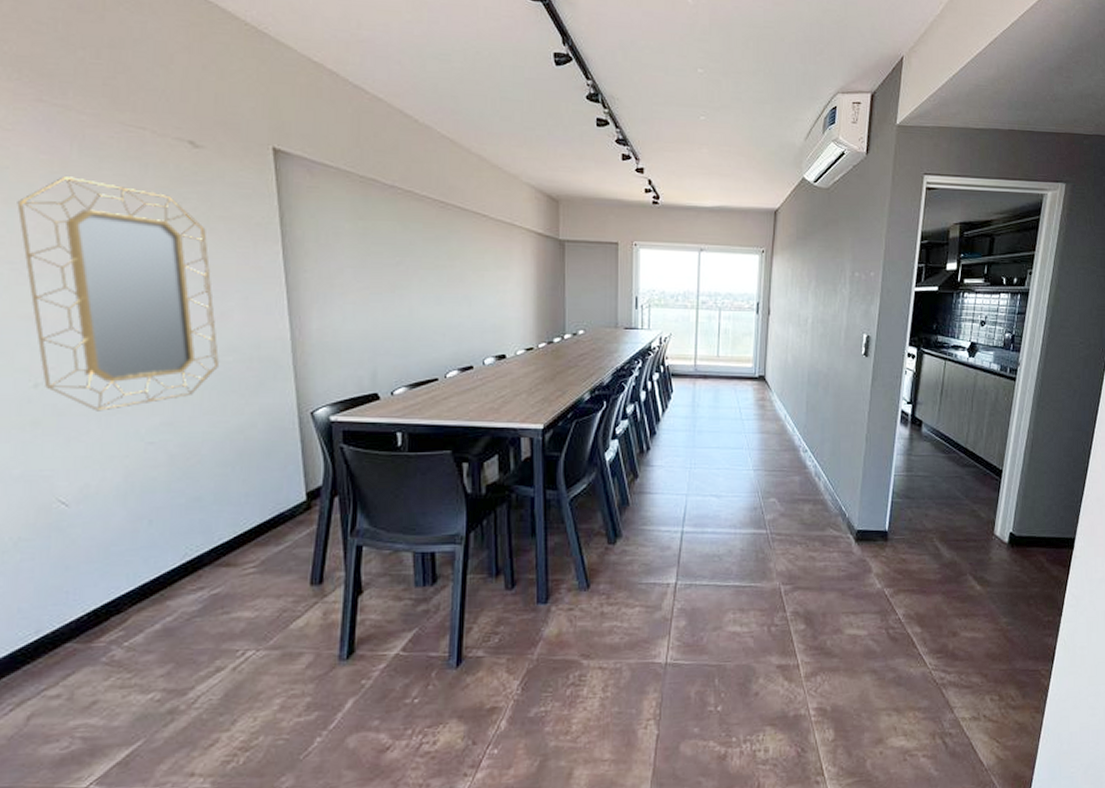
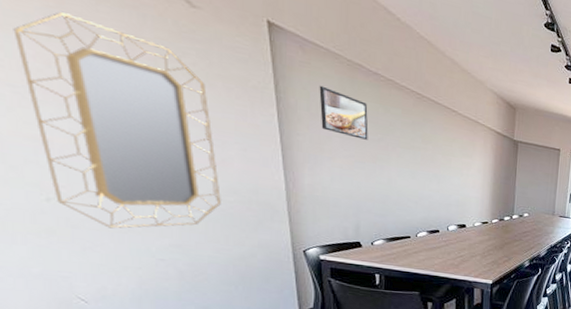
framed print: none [329,210,385,266] -> present [319,85,369,140]

